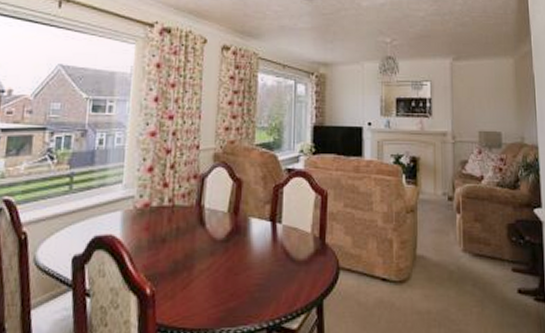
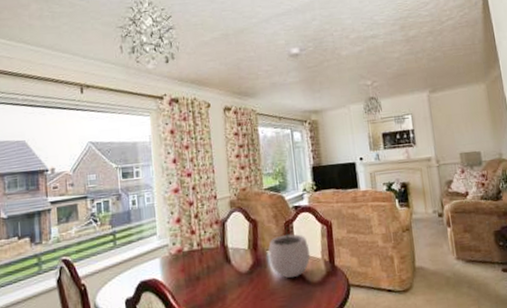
plant pot: none [249,189,298,253] -> present [268,225,310,279]

